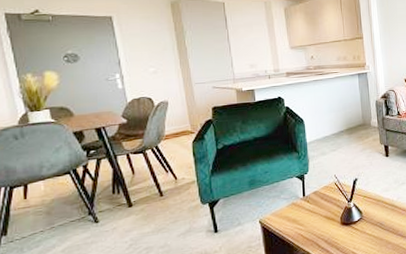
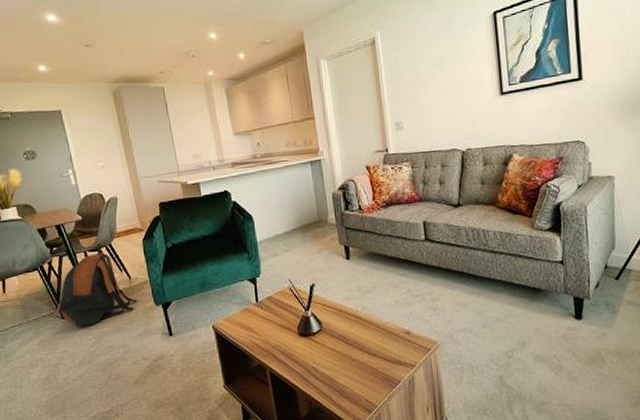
backpack: none [87,151,182,231] -> present [55,249,137,328]

